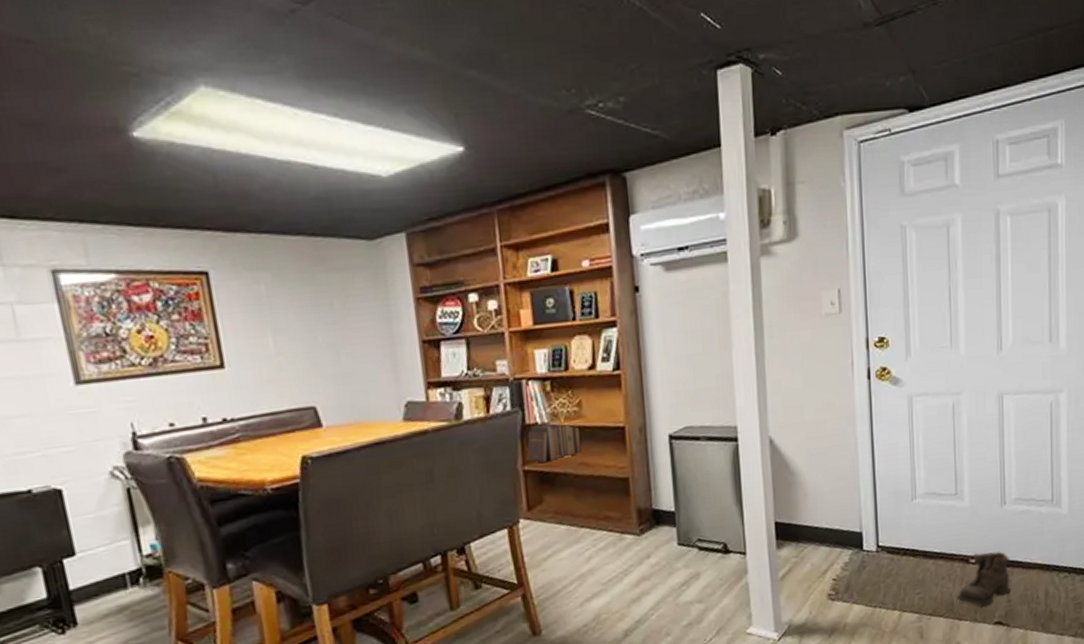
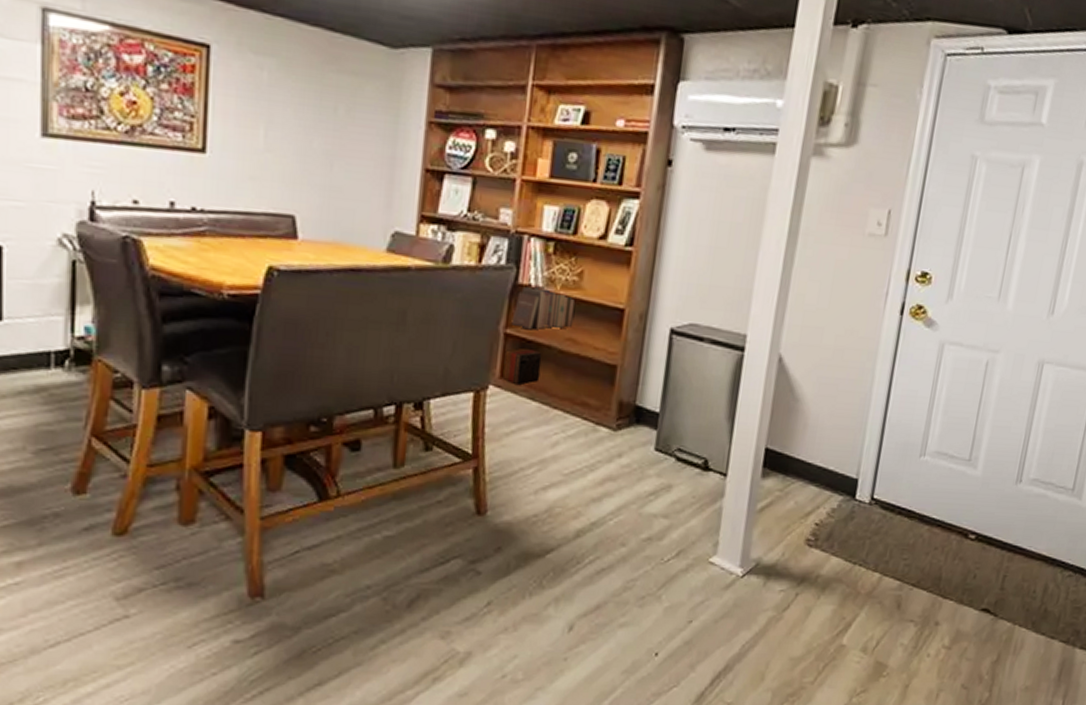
decorative box: none [527,479,563,515] -> present [502,348,542,386]
boot: present [957,551,1010,607] -> none [946,529,1013,589]

